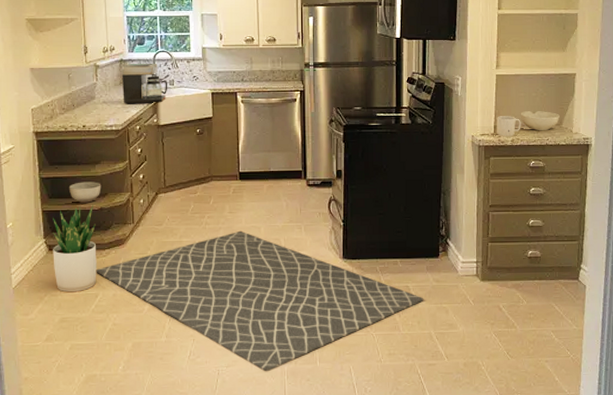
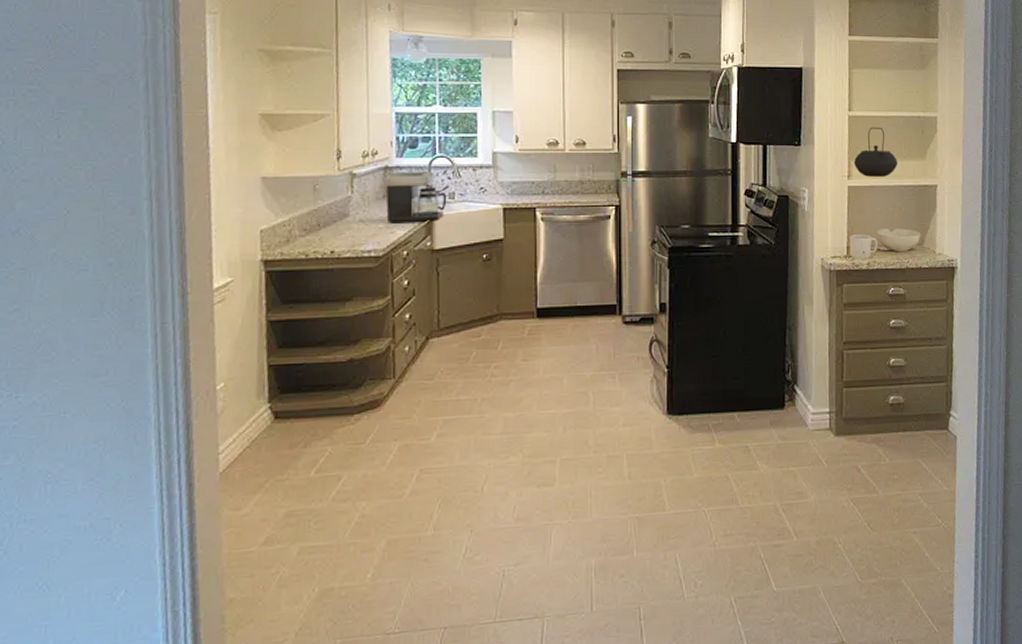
planter: present [53,205,97,293] -> none [279,355,343,476]
bowl: present [68,181,102,203] -> none [306,324,353,353]
rug: present [96,230,424,372] -> none [339,383,767,569]
teapot: none [501,23,541,68] -> present [853,127,898,178]

